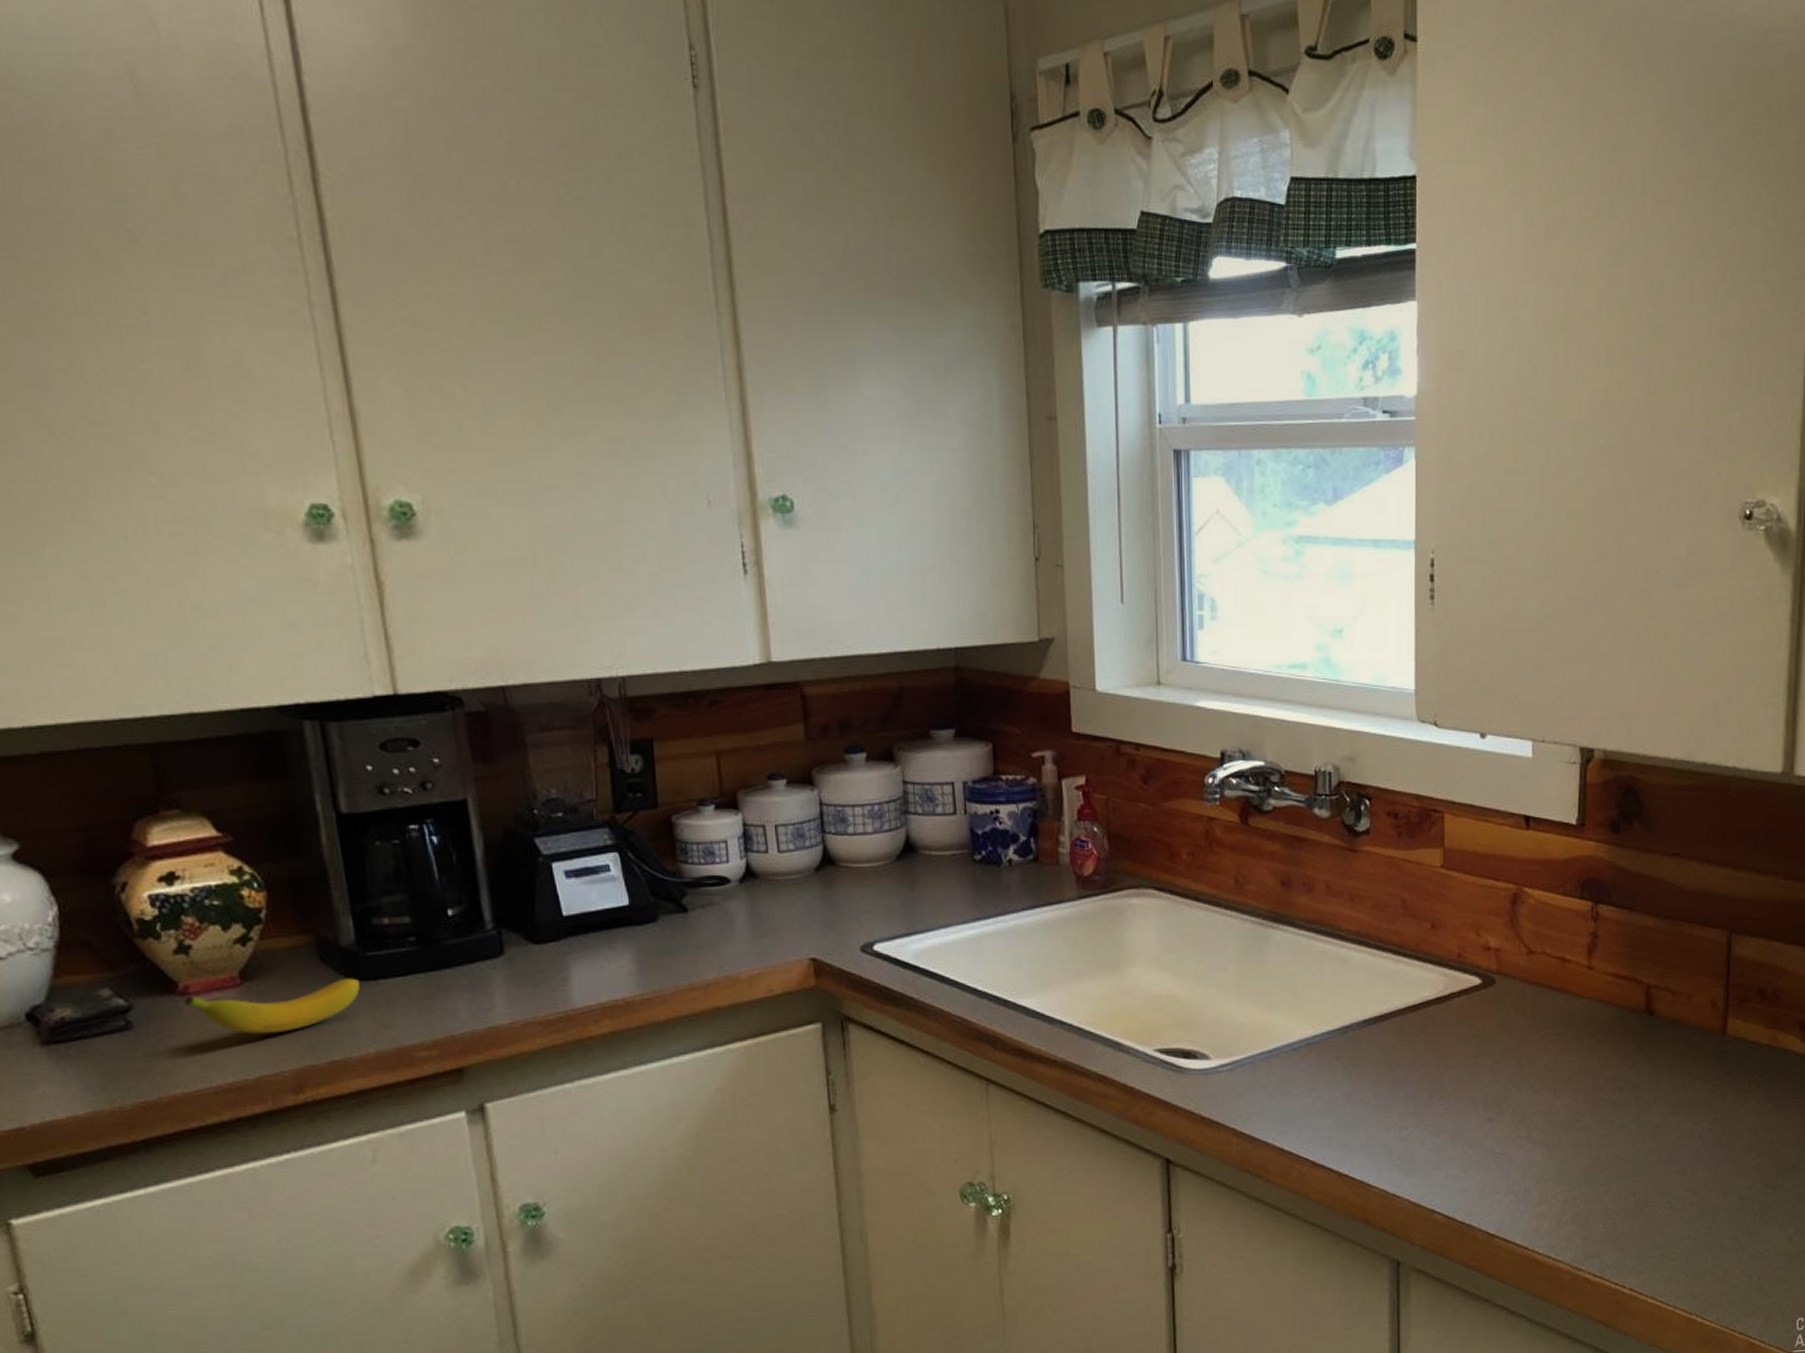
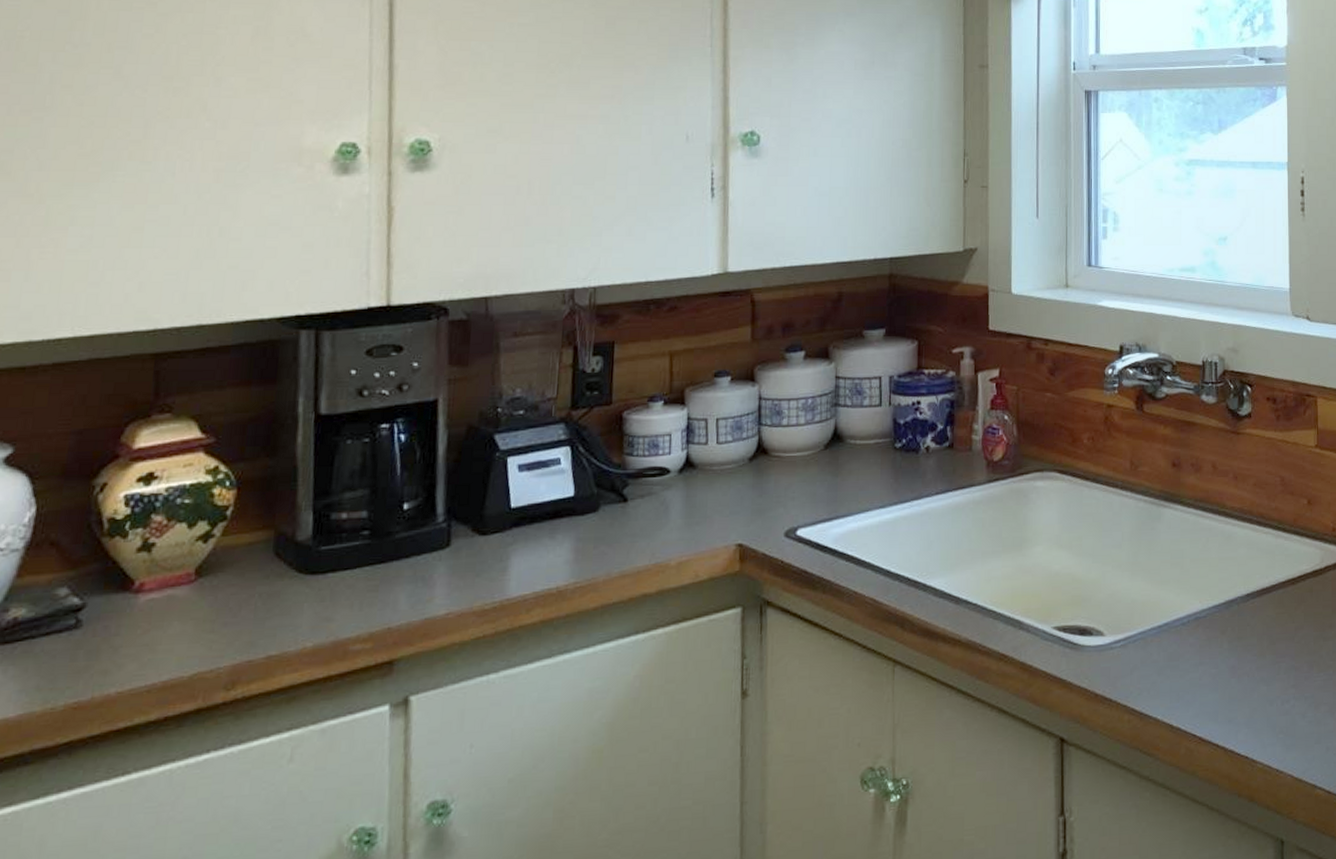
banana: present [183,978,360,1034] -> none [136,572,309,631]

